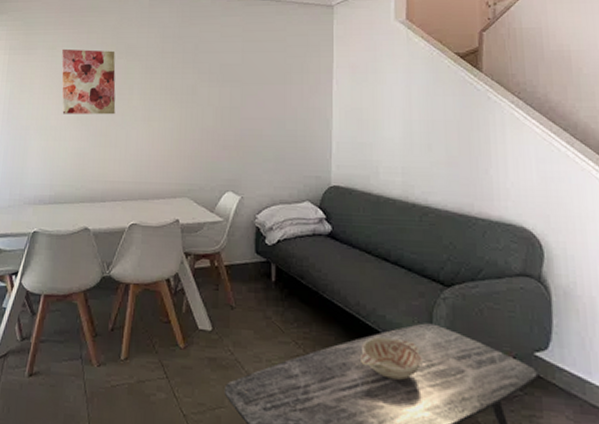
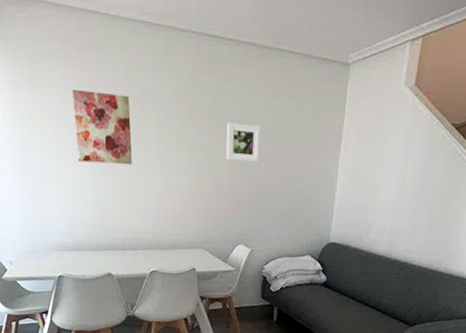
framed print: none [210,68,245,104] -> present [226,122,261,162]

